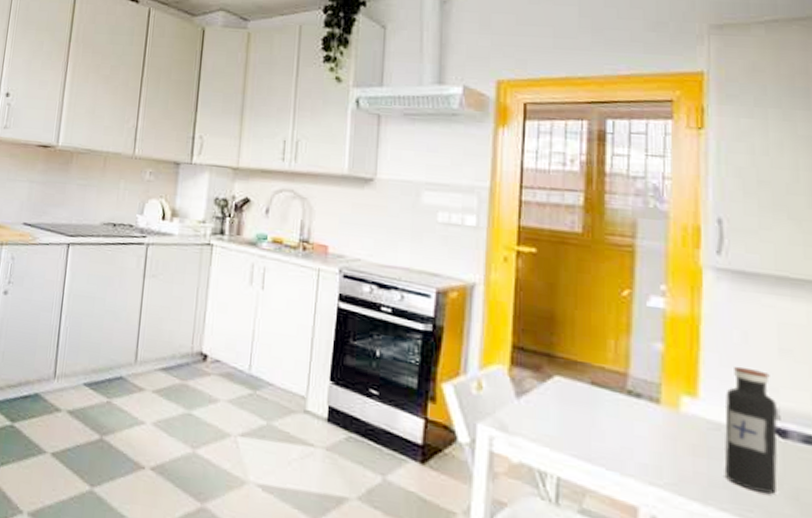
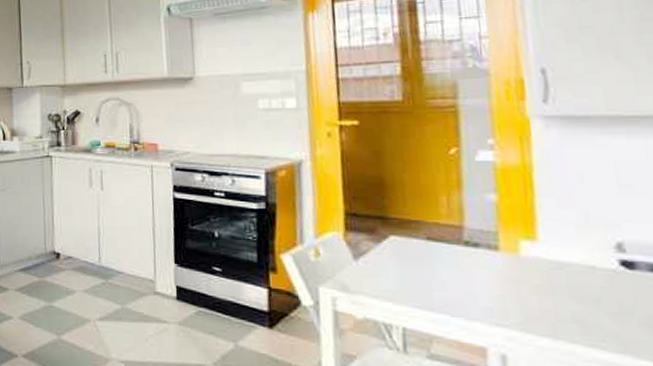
water bottle: present [724,366,778,494] -> none [566,206,628,323]

